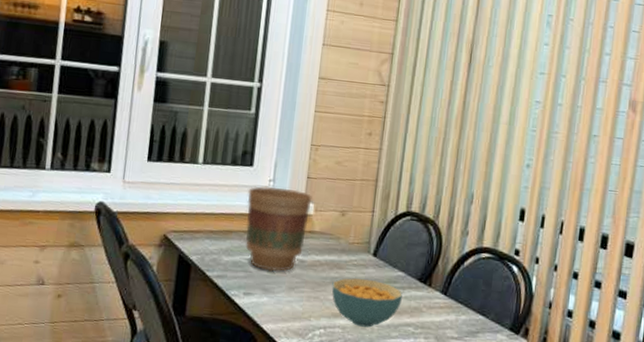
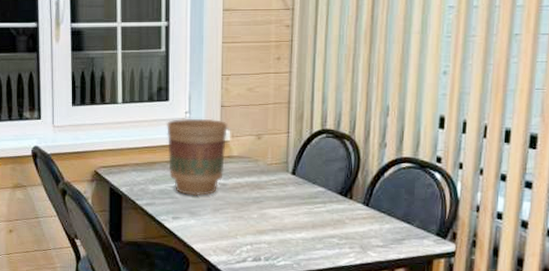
cereal bowl: present [332,278,403,328] -> none [254,197,324,241]

